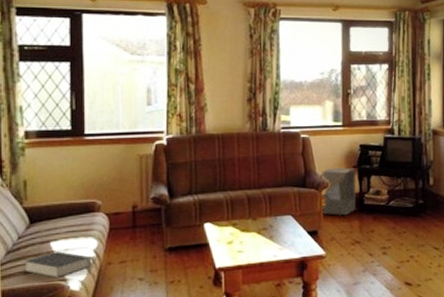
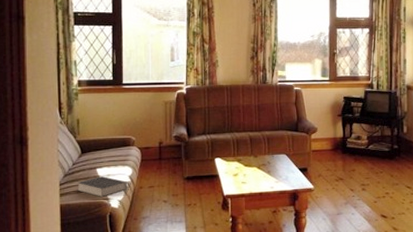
storage bin: present [321,167,356,216] -> none [310,115,340,157]

